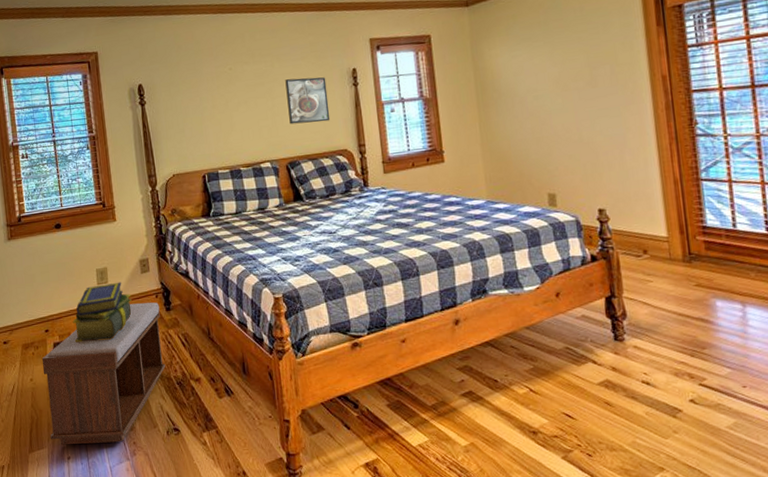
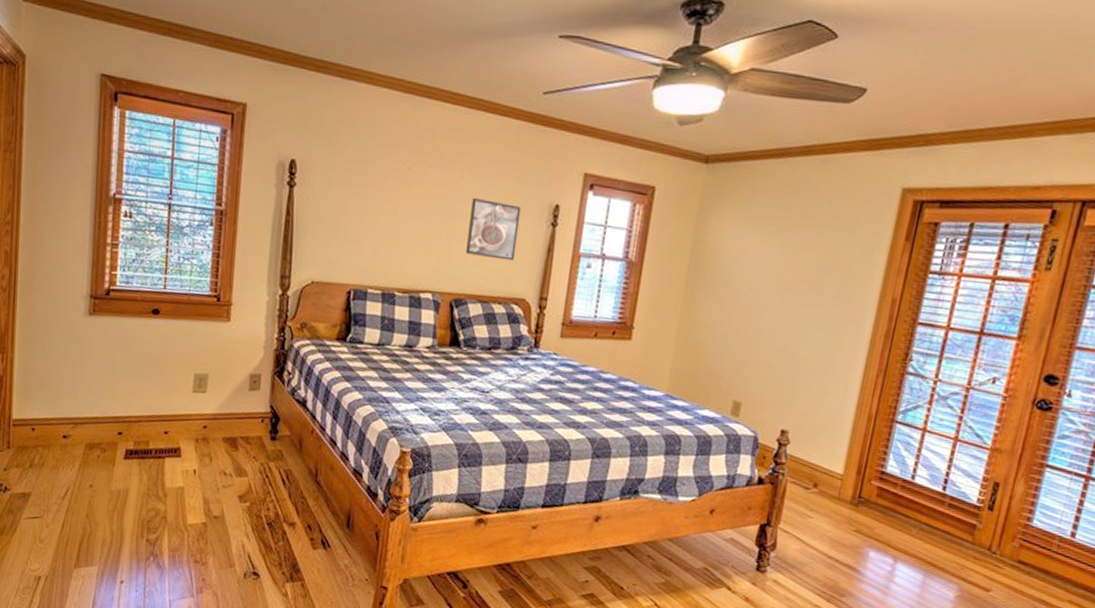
bench: present [41,302,166,445] -> none [103,423,264,576]
stack of books: present [72,282,132,343] -> none [152,392,232,459]

